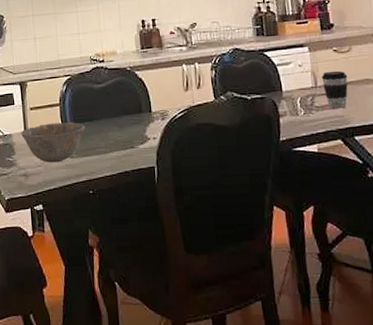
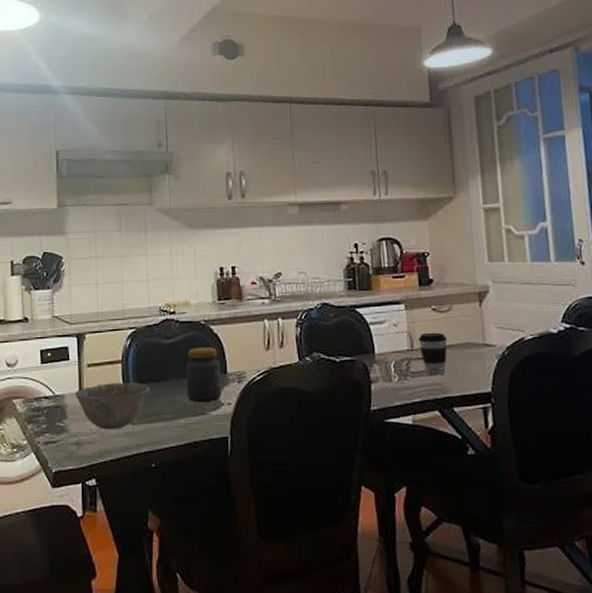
jar: none [115,89,148,137] -> present [186,346,222,402]

